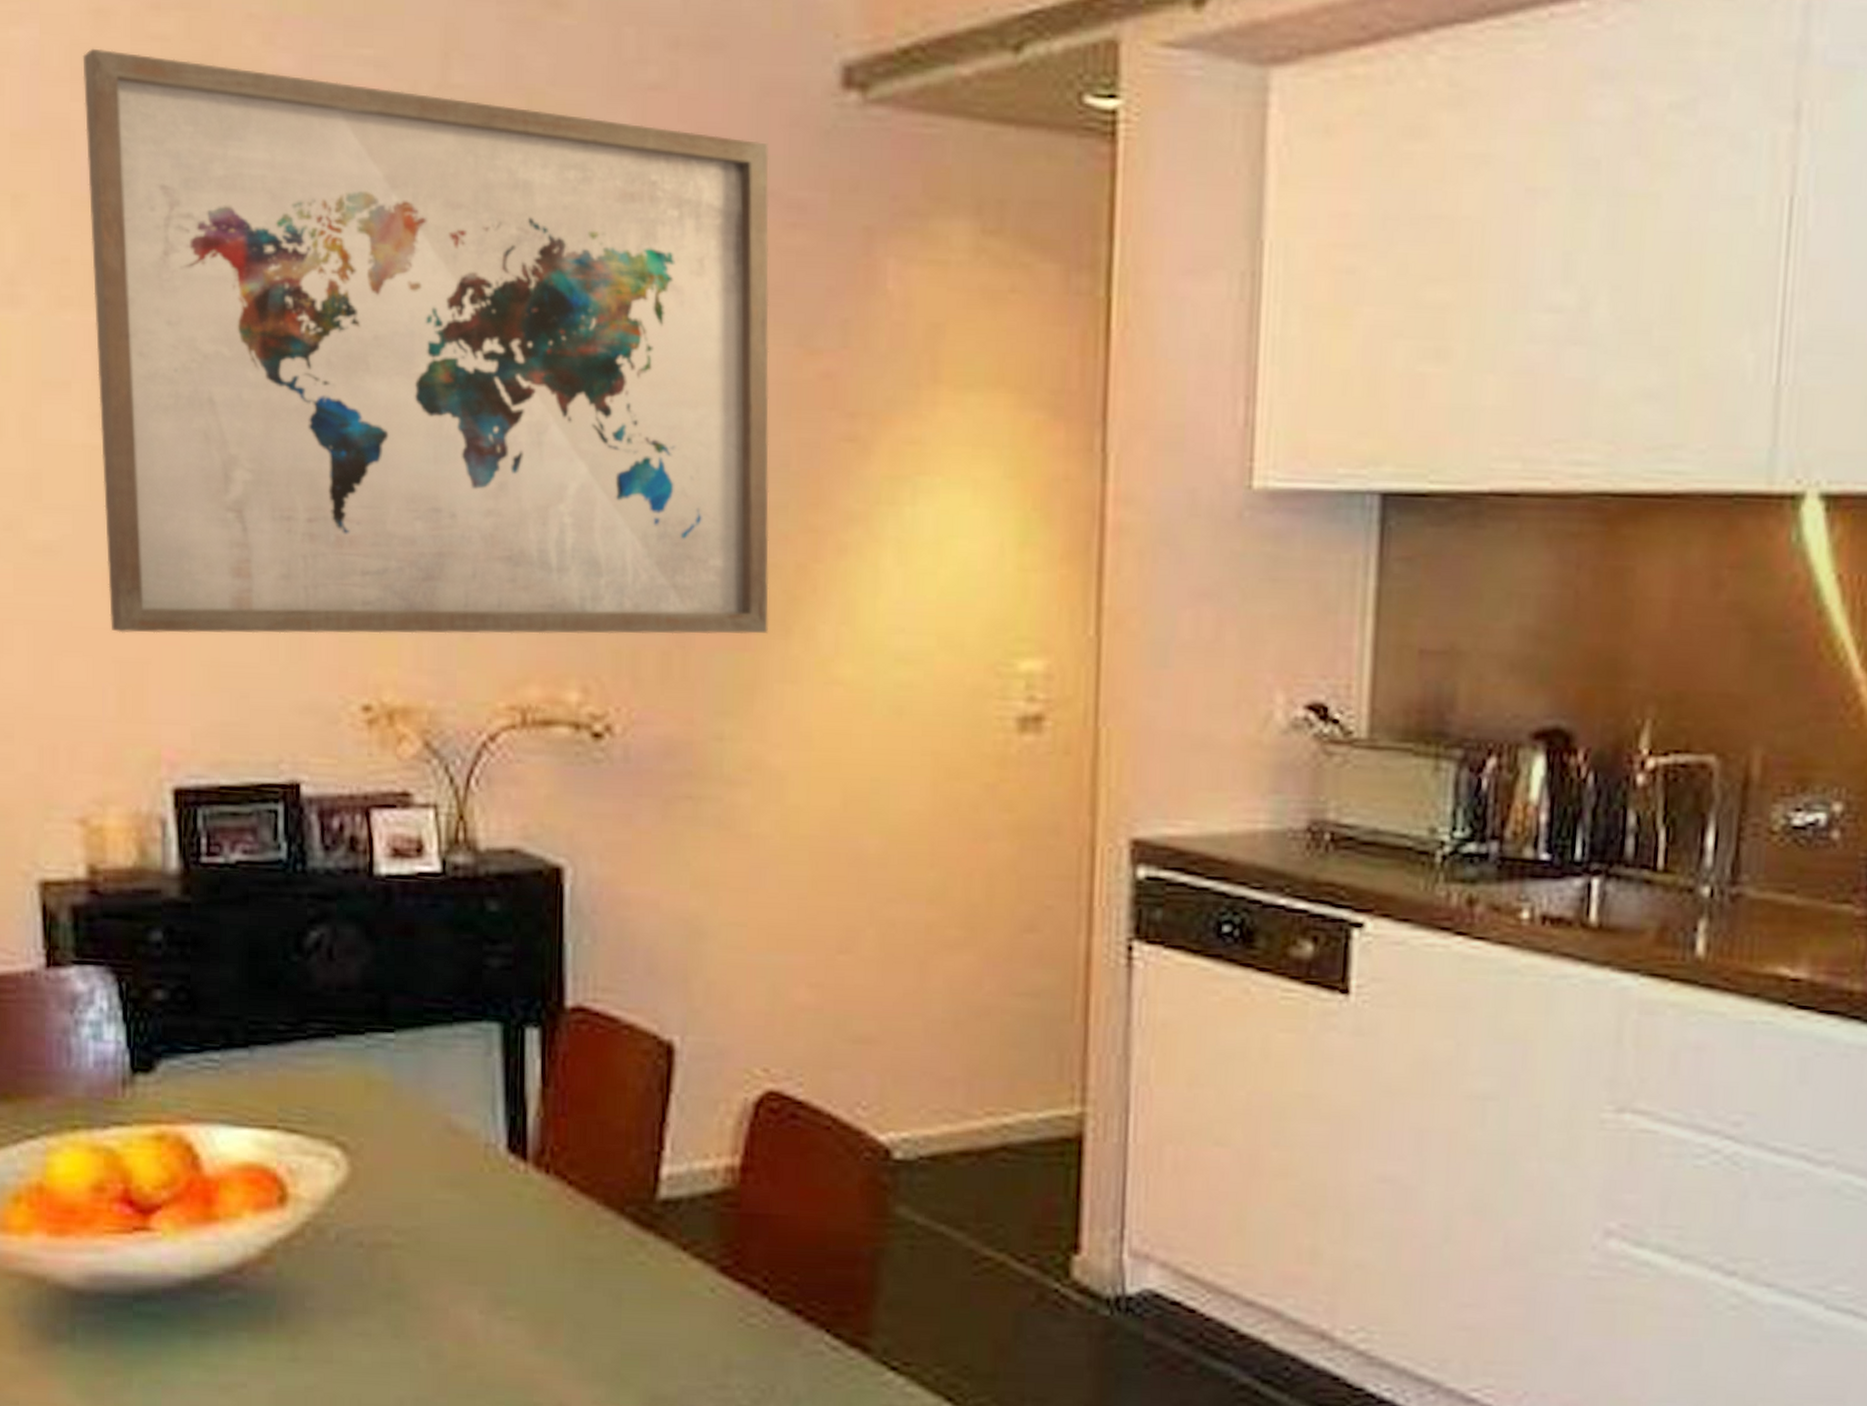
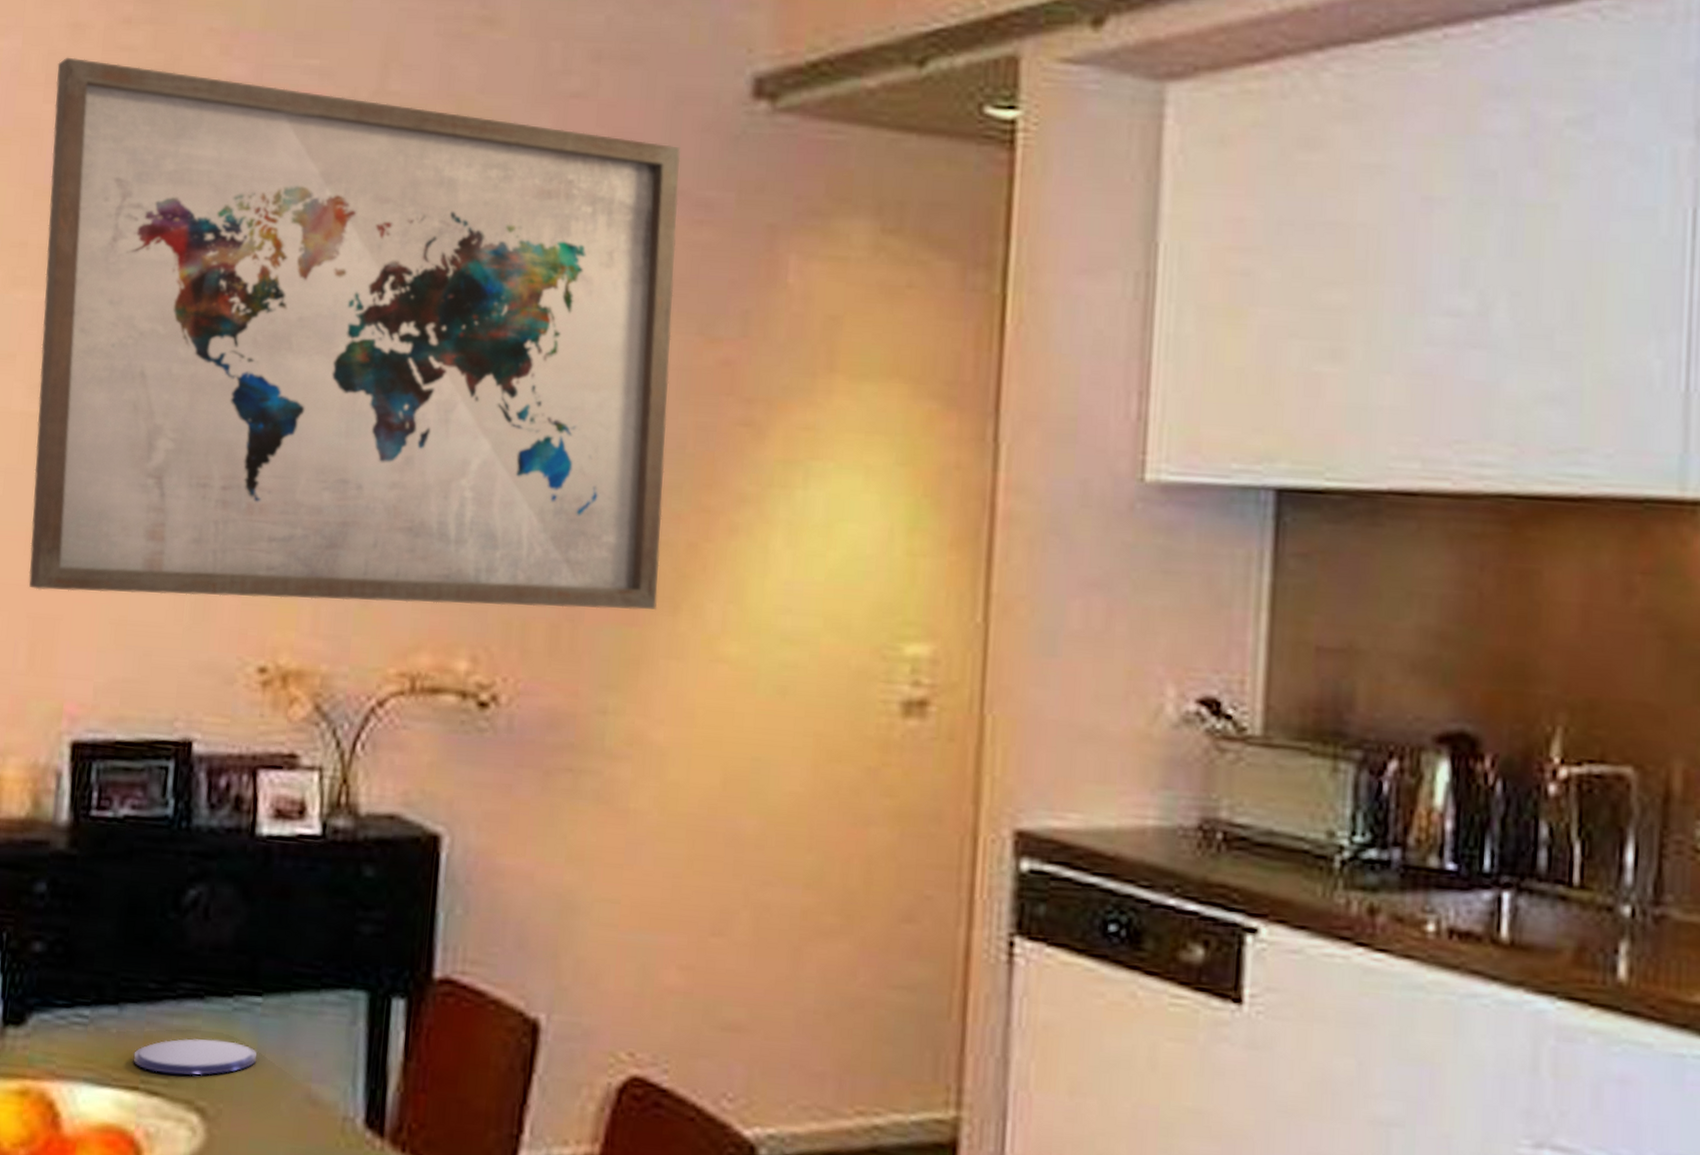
saucer: none [269,1076,394,1112] -> present [133,1038,258,1076]

